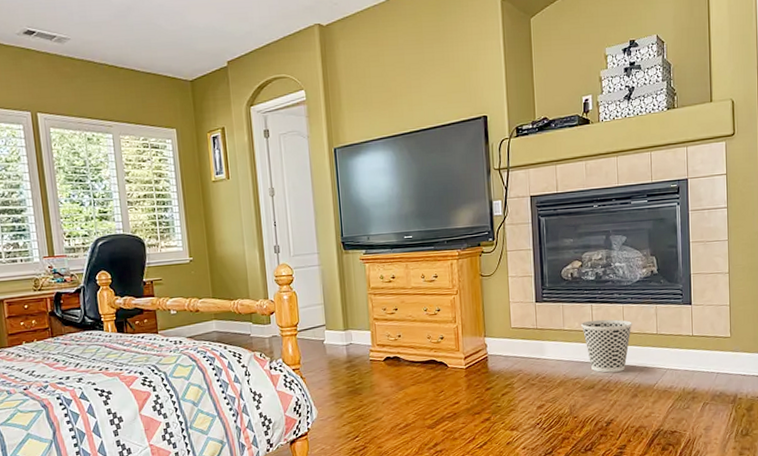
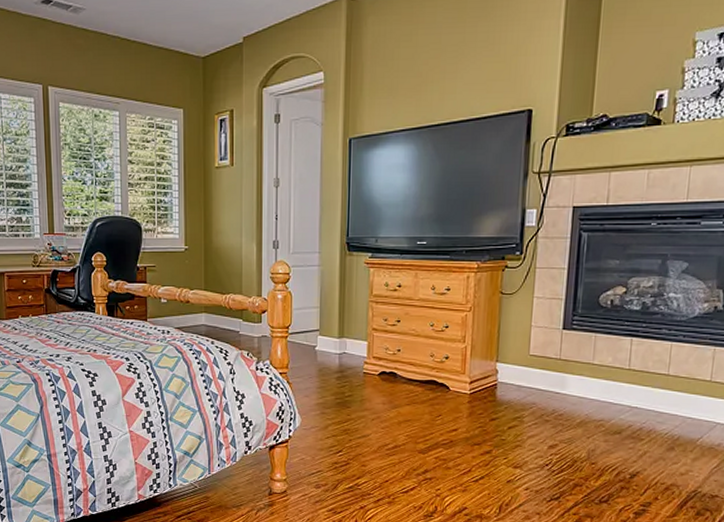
wastebasket: present [580,319,632,373] -> none [614,356,681,419]

